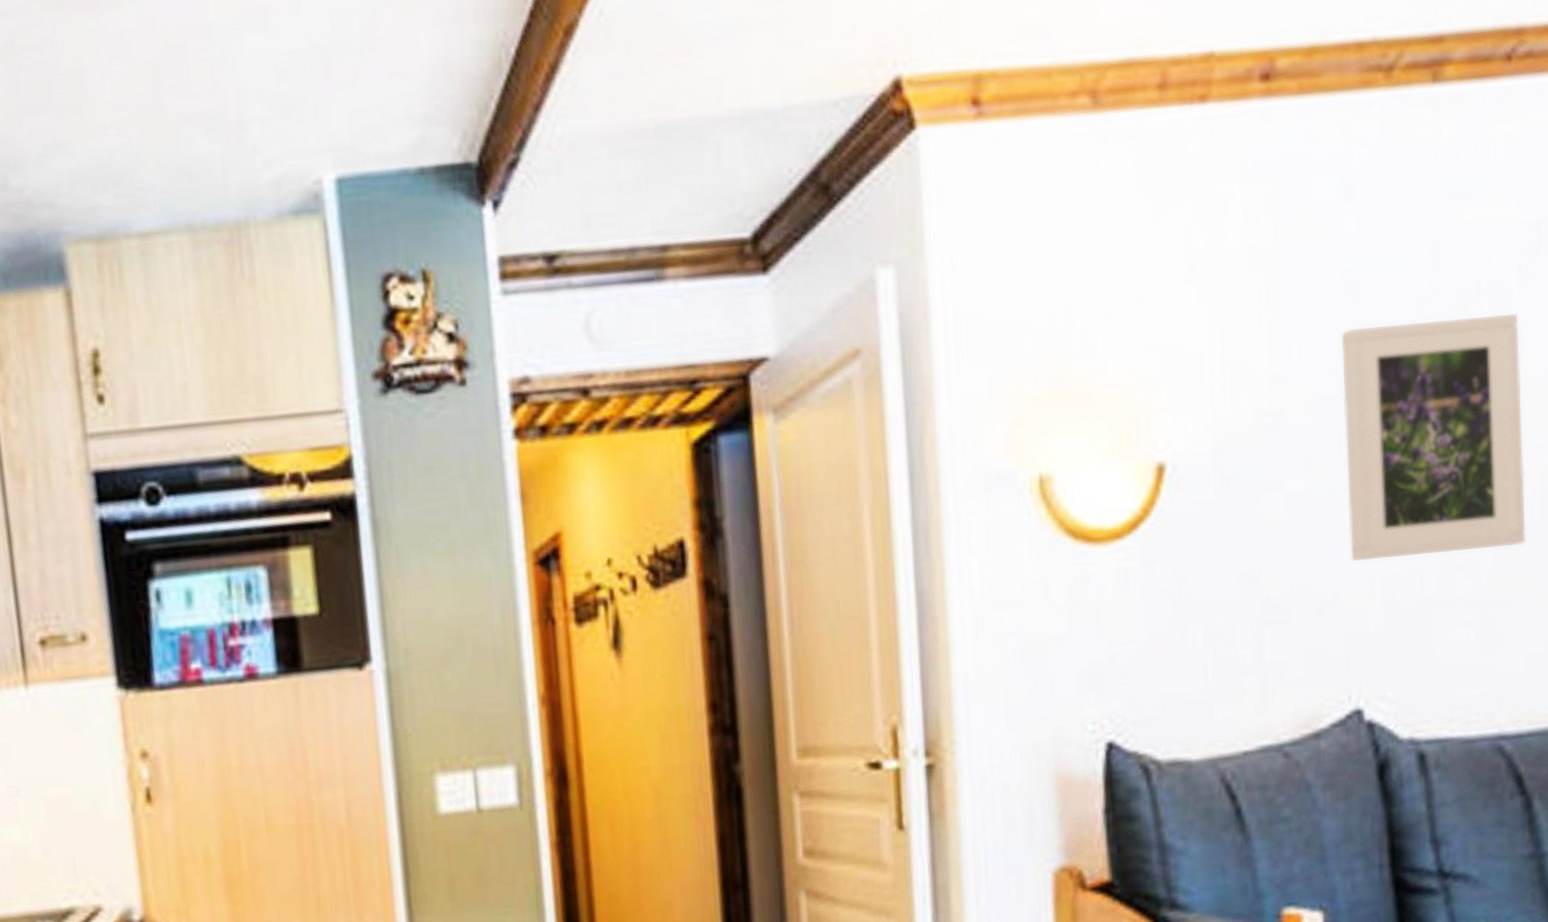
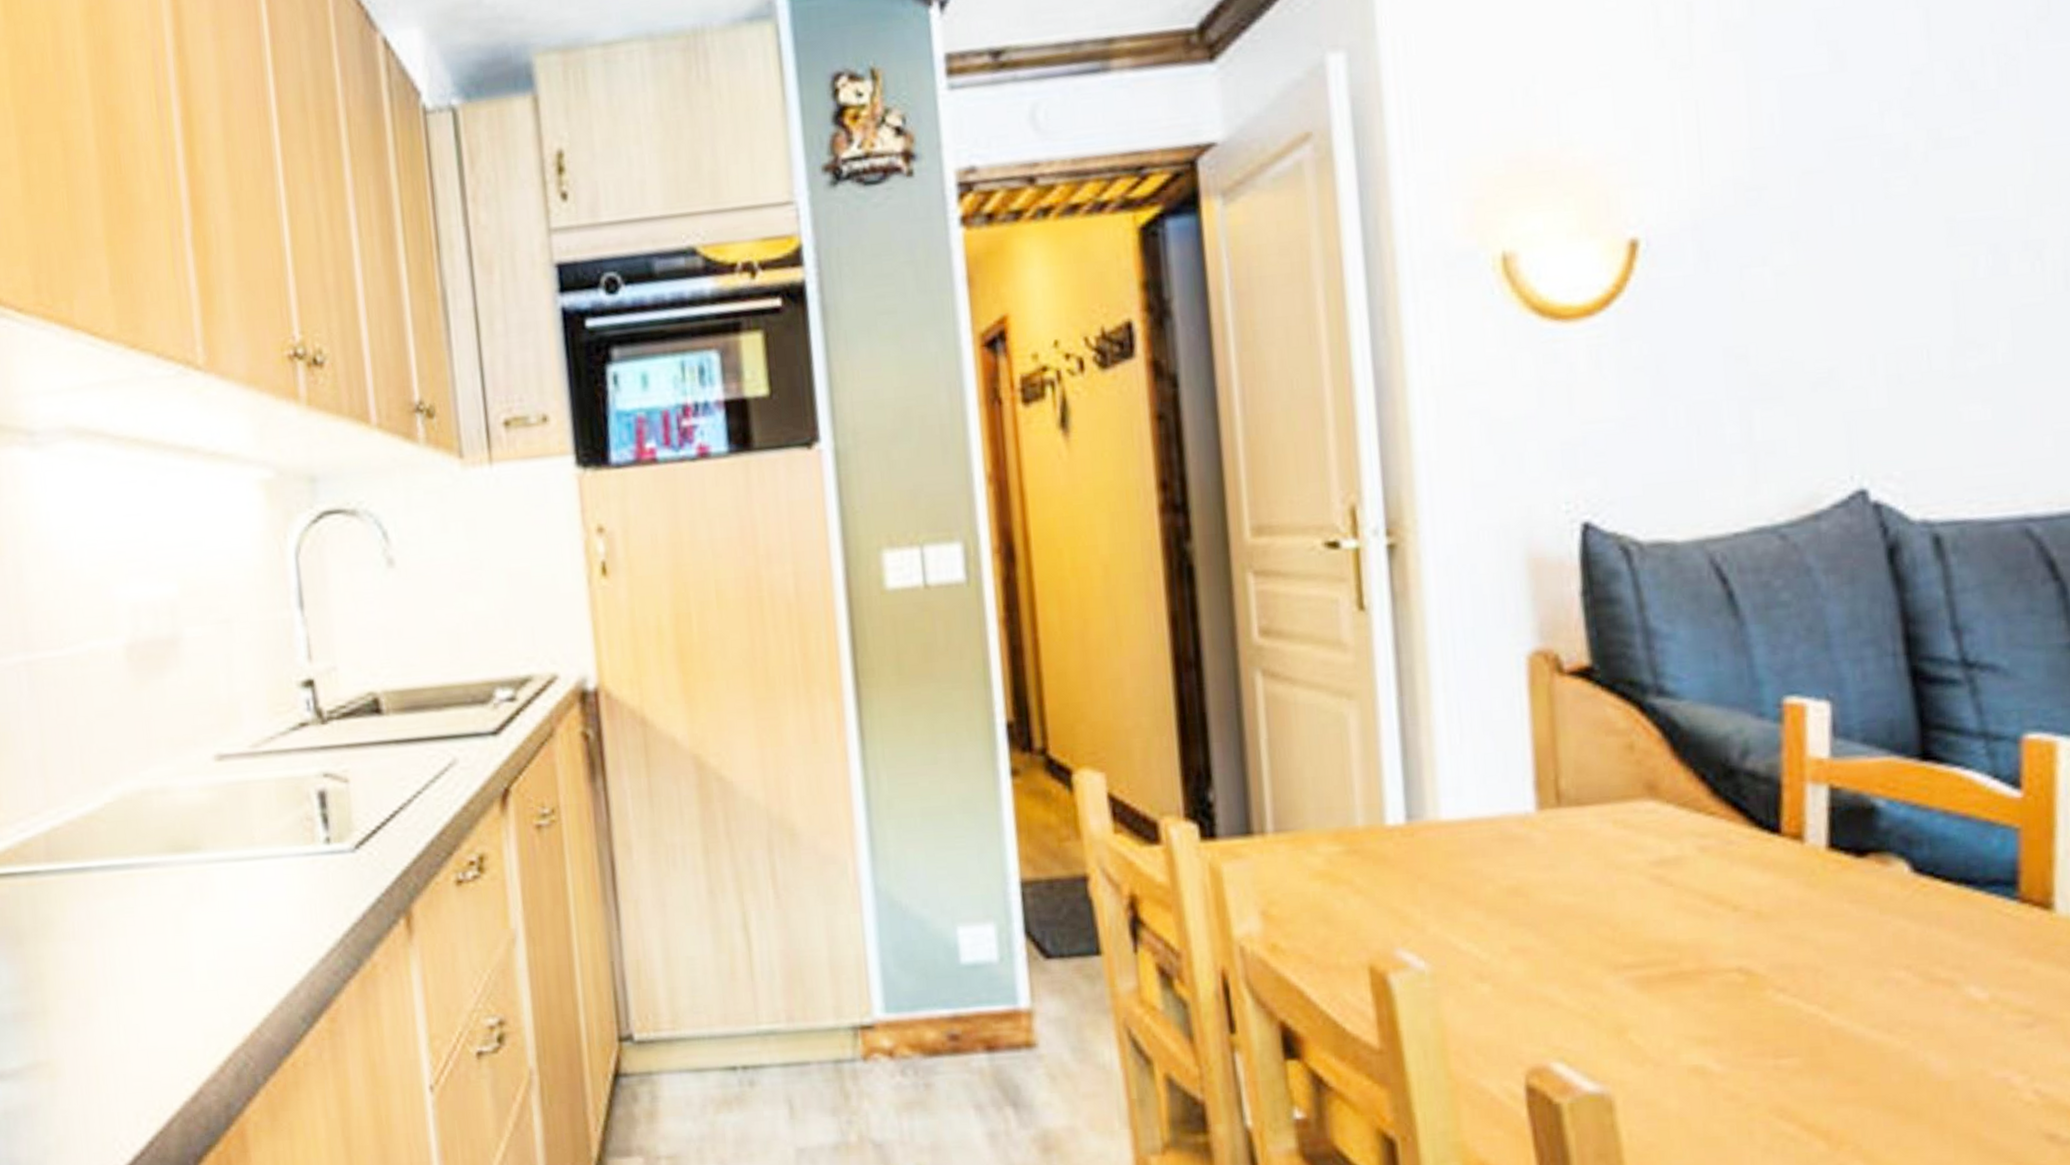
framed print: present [1341,312,1526,561] -> none [1828,78,2048,336]

